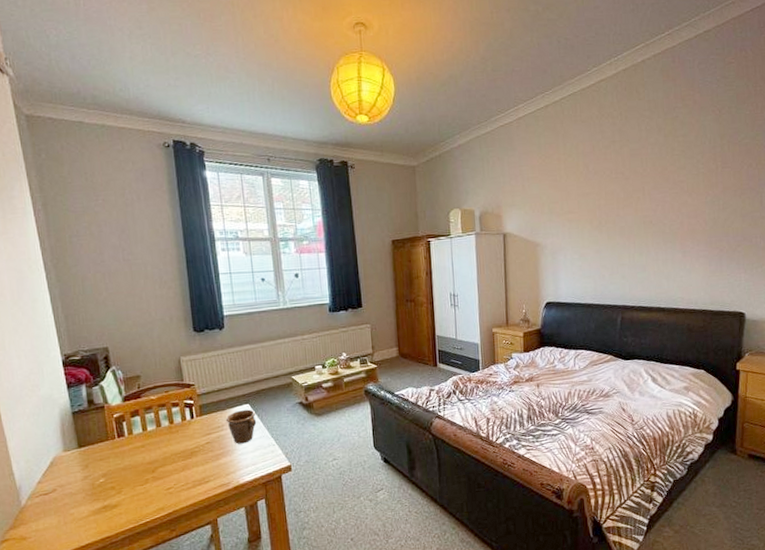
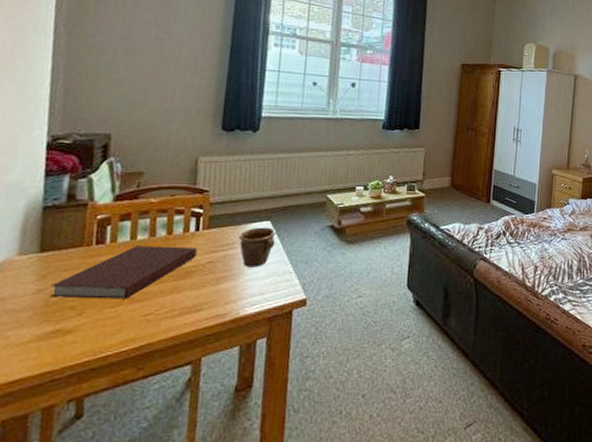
notebook: none [92,432,196,482] -> present [50,246,197,299]

